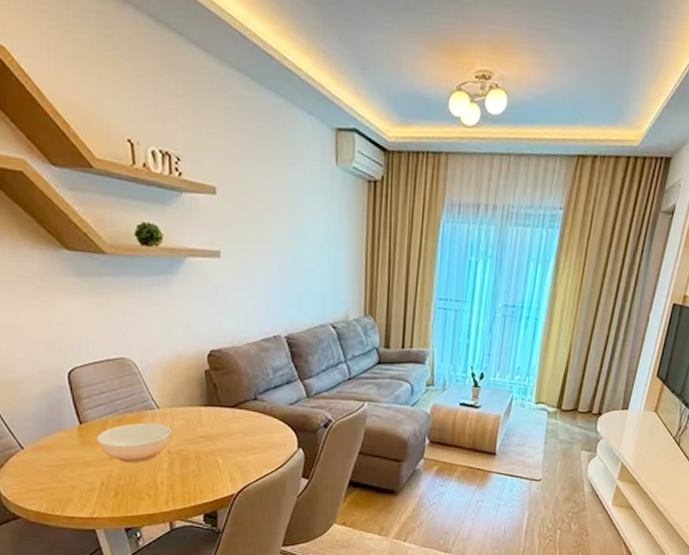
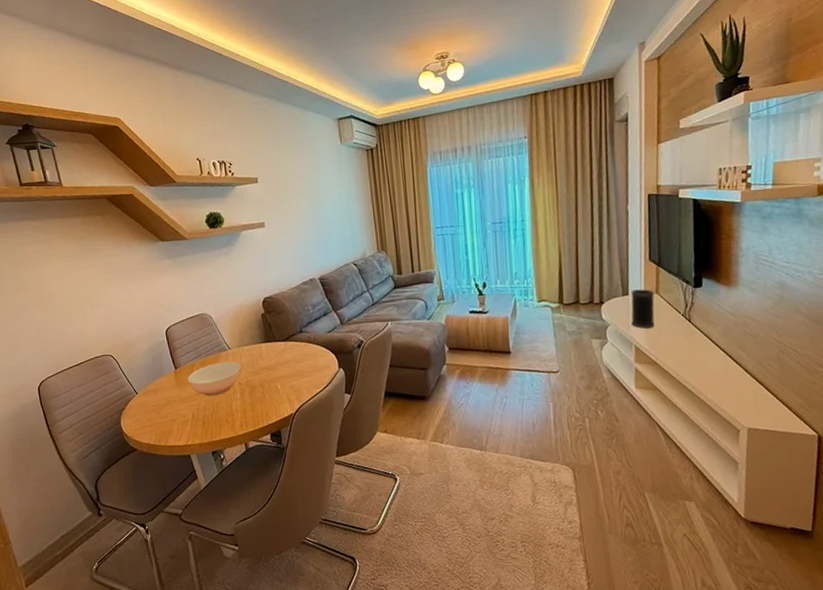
speaker: none [623,405,653,448] -> present [630,289,655,330]

